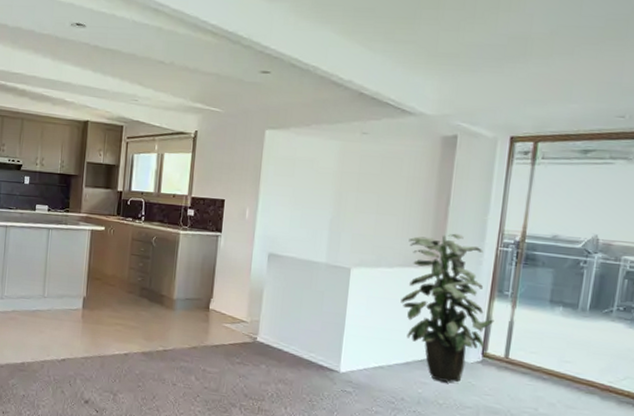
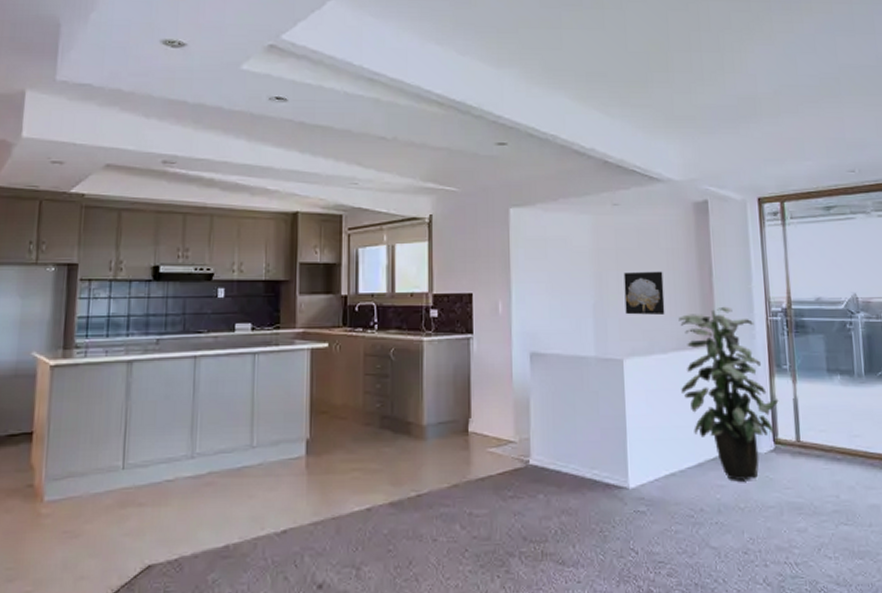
wall art: none [359,194,401,234] -> present [623,271,665,315]

